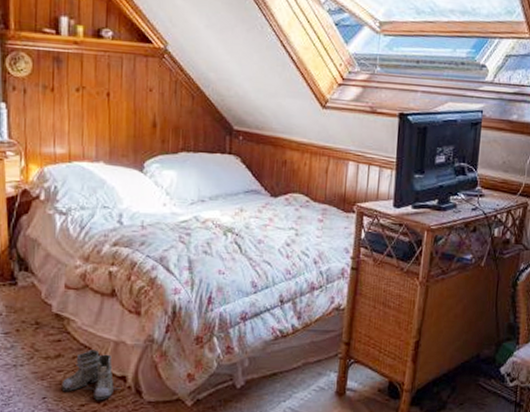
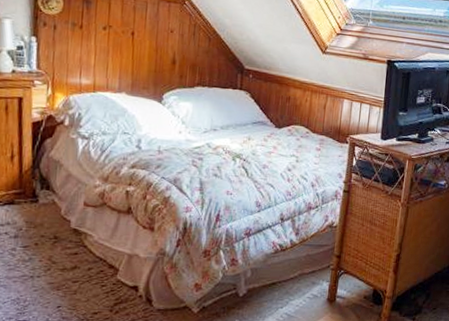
boots: present [61,349,121,401] -> none [76,262,132,309]

